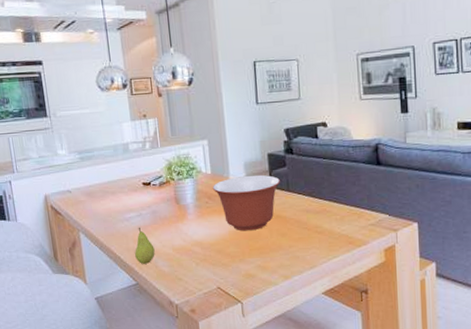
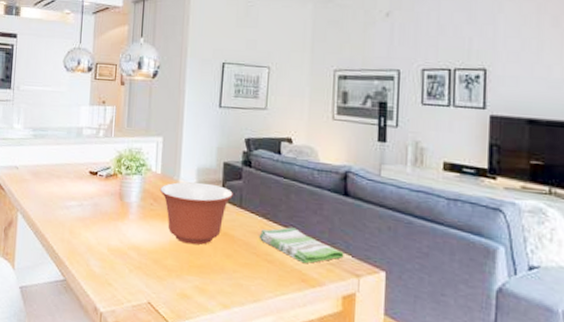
fruit: present [135,227,155,264] -> none [68,218,89,260]
dish towel: none [307,200,382,229] -> present [259,227,344,264]

